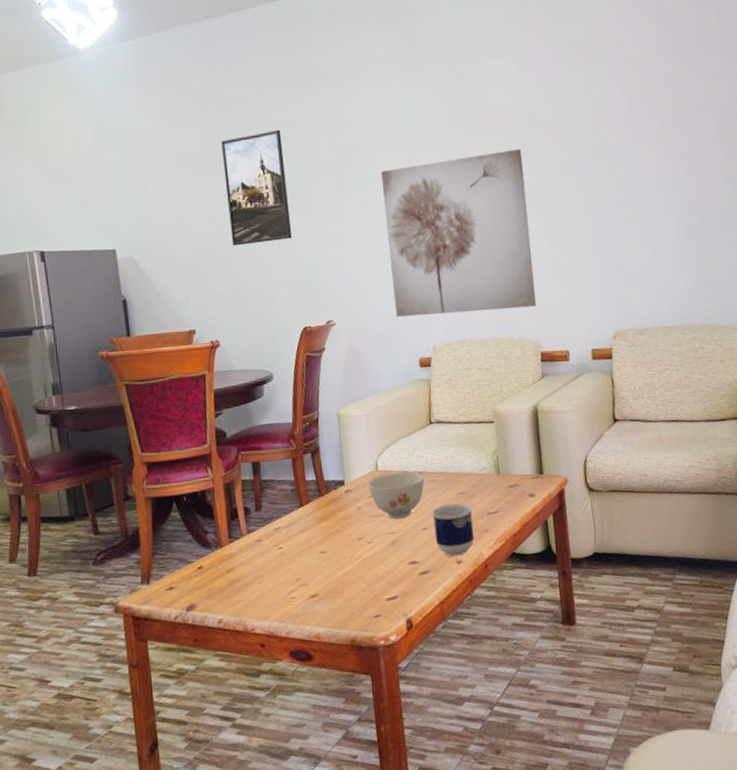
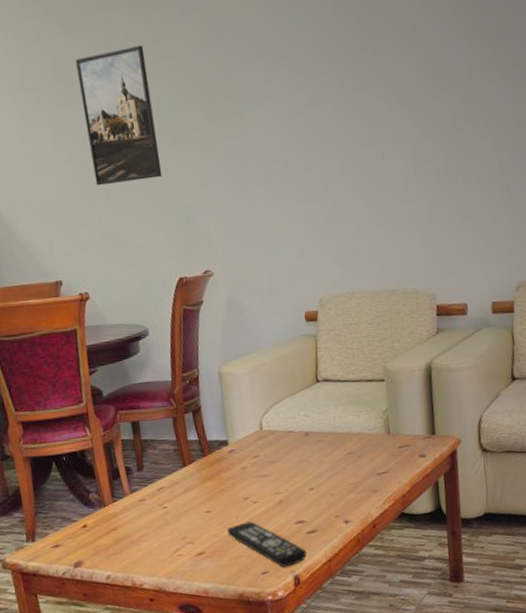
remote control: none [341,562,420,610] -> present [227,521,307,567]
bowl: present [367,472,425,519] -> none [252,431,312,479]
wall art: present [381,148,536,317] -> none [260,67,433,267]
cup: present [431,503,475,556] -> none [318,463,363,516]

